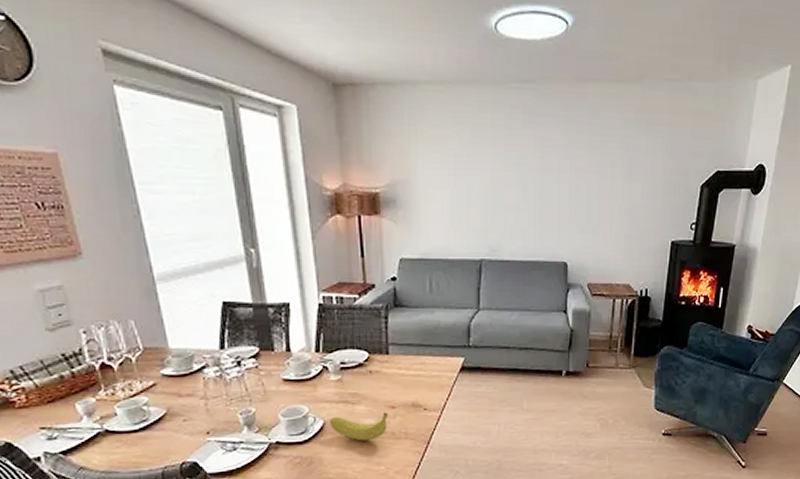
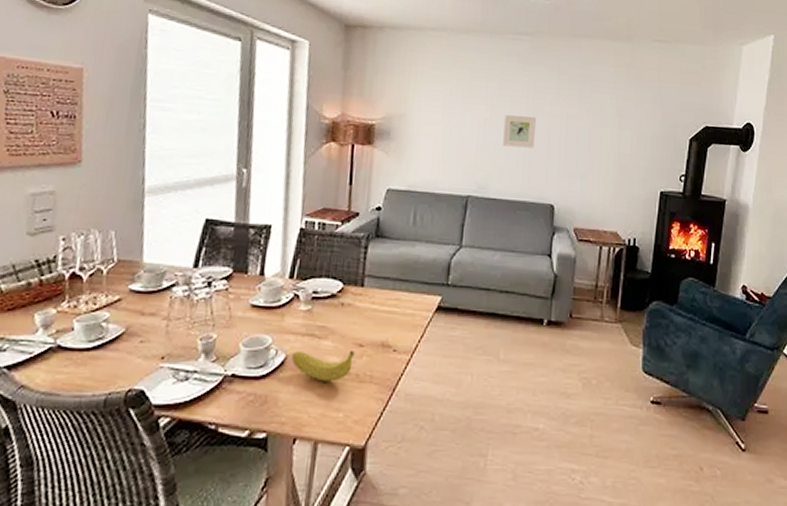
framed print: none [512,172,544,207] -> present [503,115,536,149]

